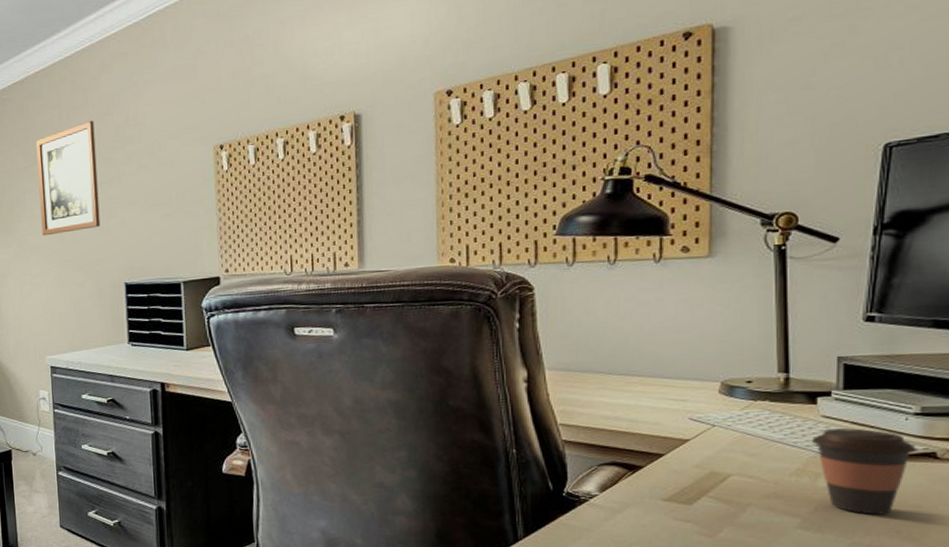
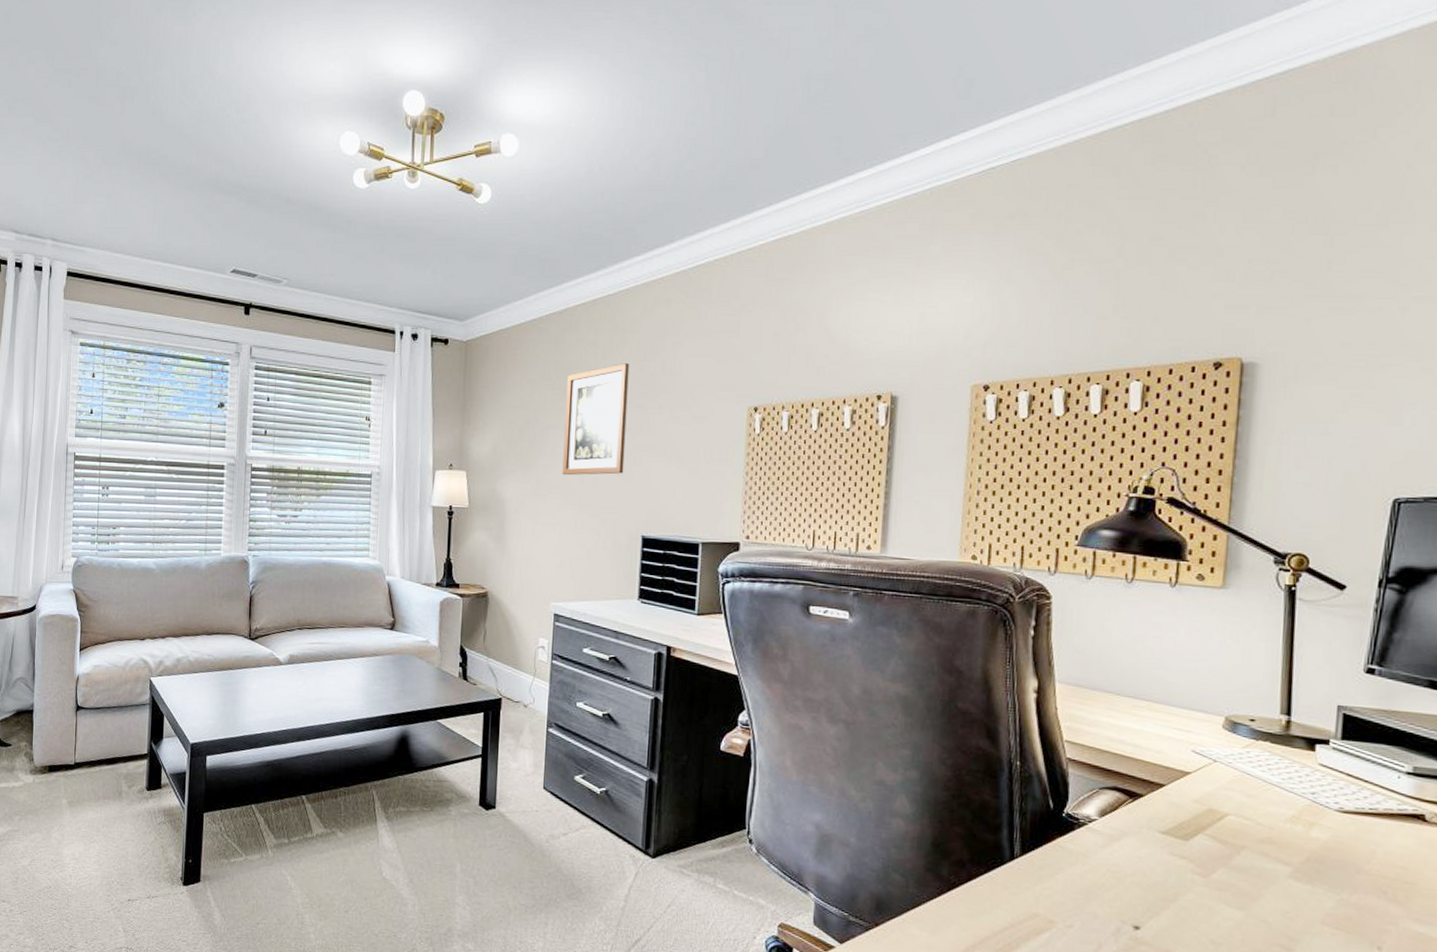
coffee cup: present [812,428,918,515] -> none [1308,778,1408,873]

